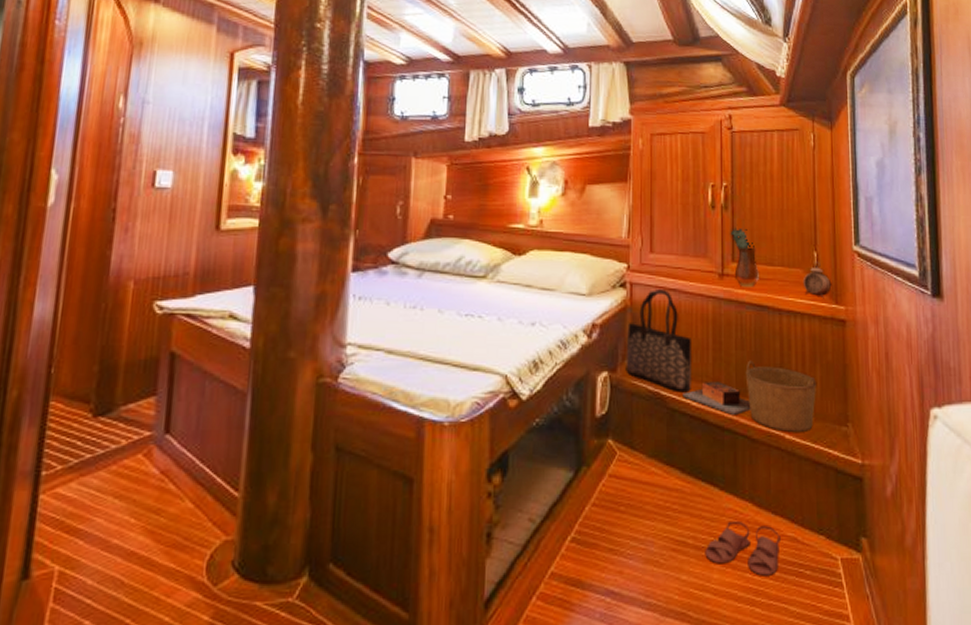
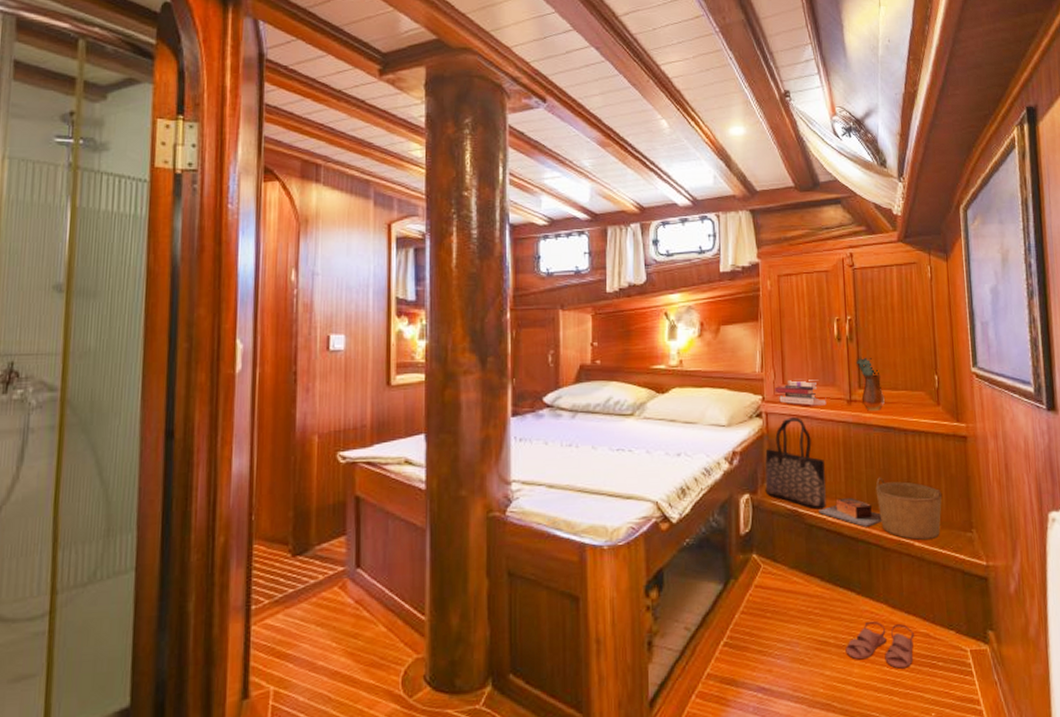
books: none [641,247,697,280] -> present [775,379,827,407]
alarm clock: present [802,261,831,298] -> none [925,383,952,417]

